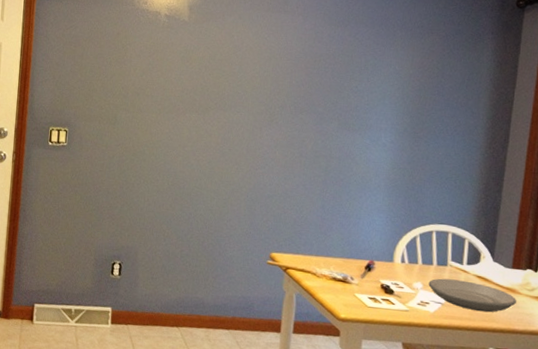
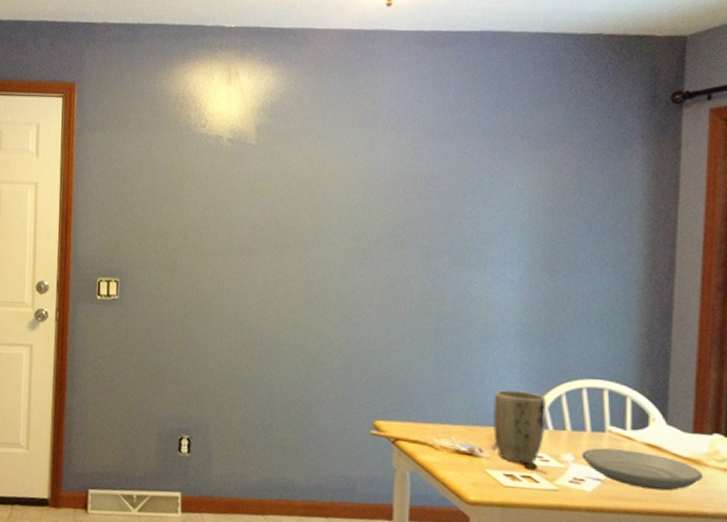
plant pot: none [363,231,405,290] -> present [493,390,546,464]

